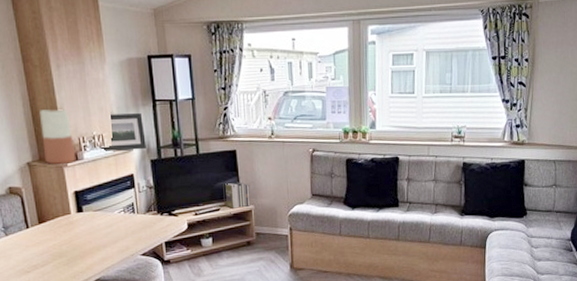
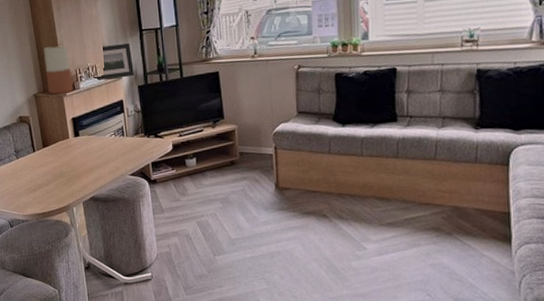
books: present [223,182,251,209] -> none [206,102,234,129]

